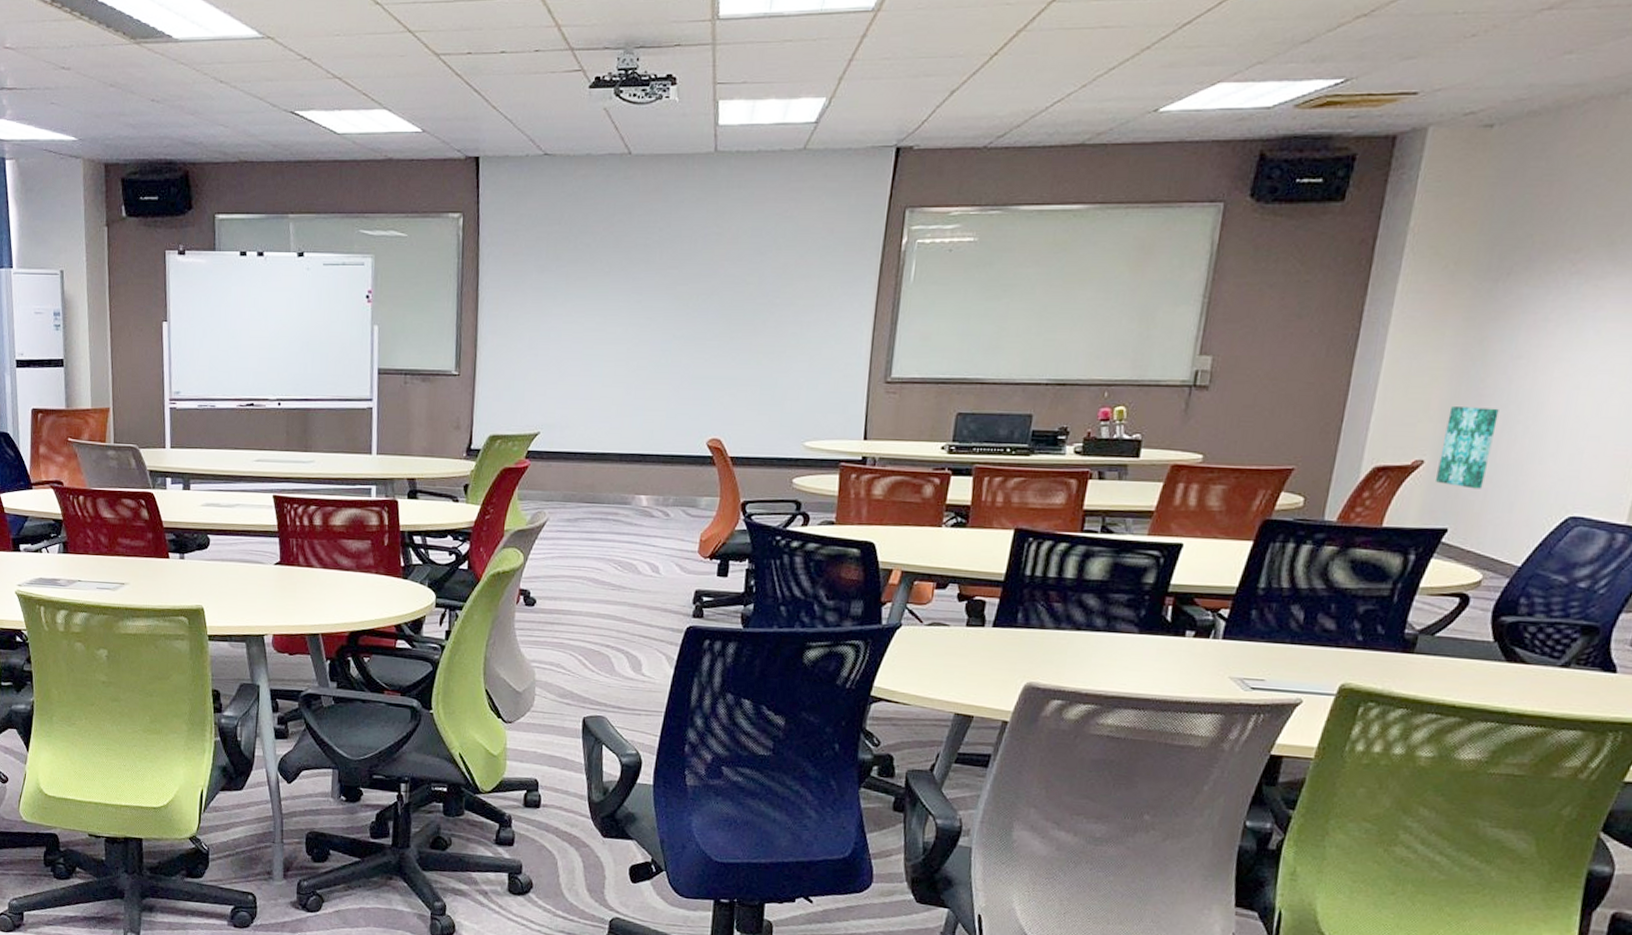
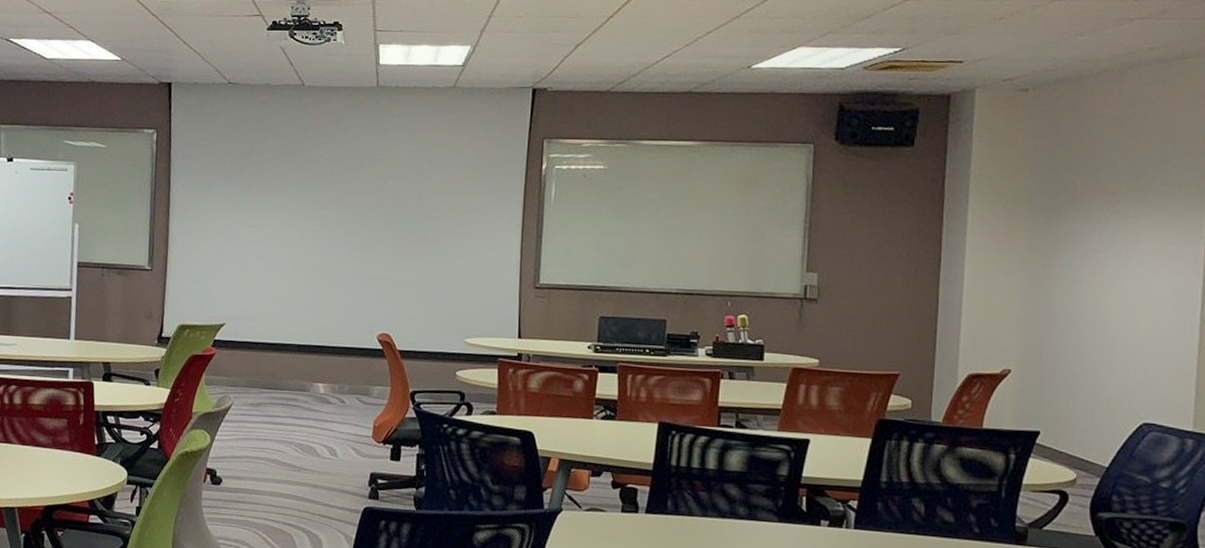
wall art: present [1434,407,1499,489] -> none [1022,323,1068,396]

